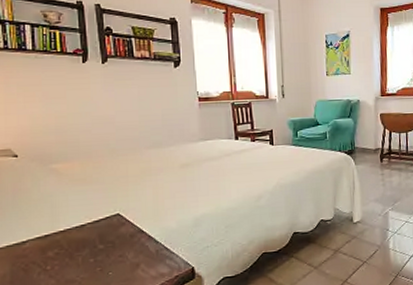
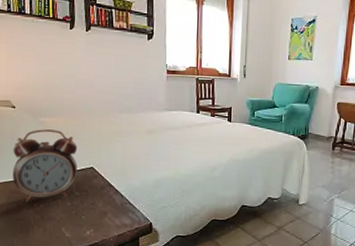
alarm clock: none [17,176,100,266] -> present [13,129,78,202]

